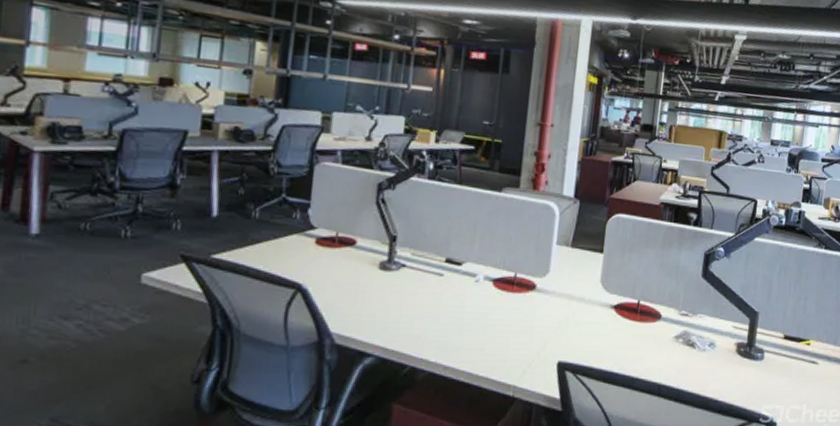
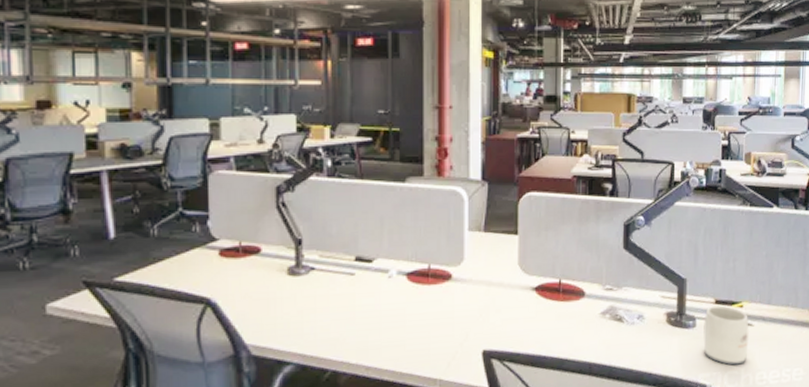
mug: none [769,341,814,400] -> present [703,305,750,365]

